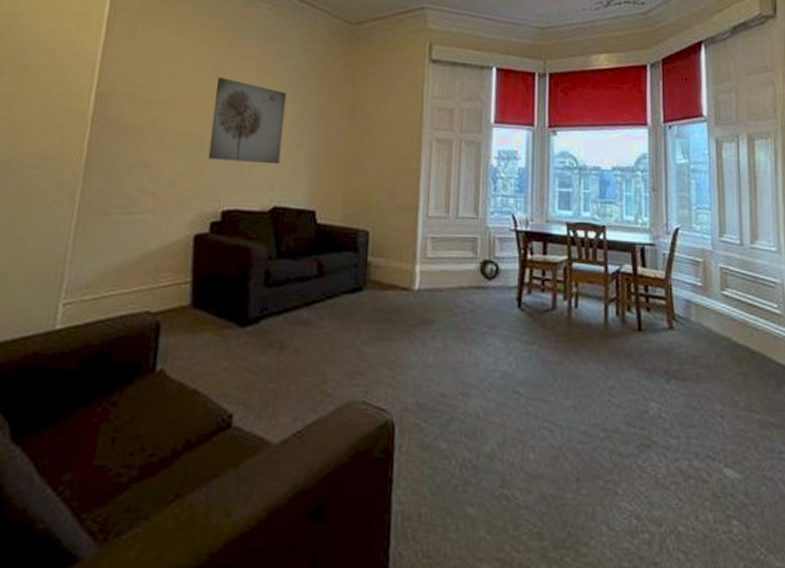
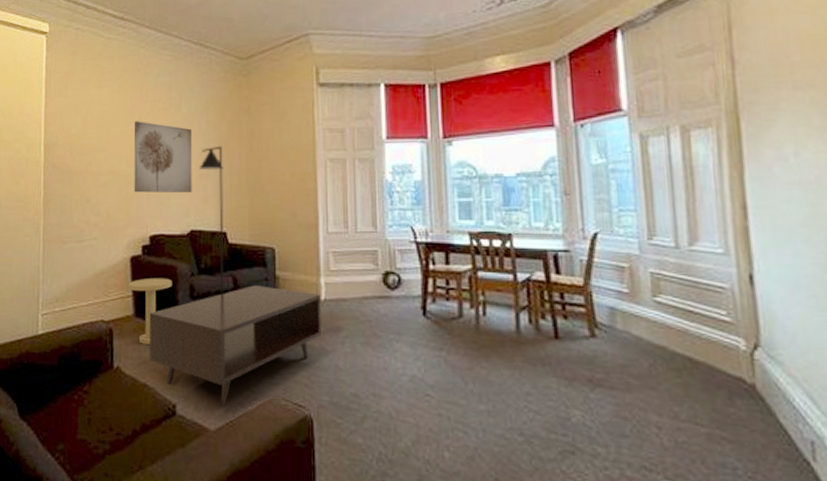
side table: none [187,260,244,341] -> present [128,278,172,344]
coffee table: none [204,272,415,413] -> present [149,285,321,406]
floor lamp: none [290,114,320,283] -> present [199,145,224,296]

